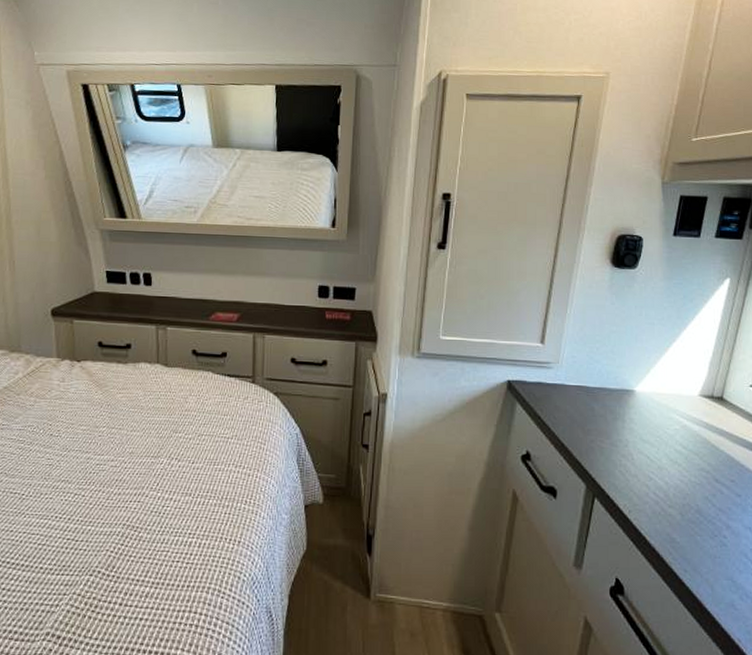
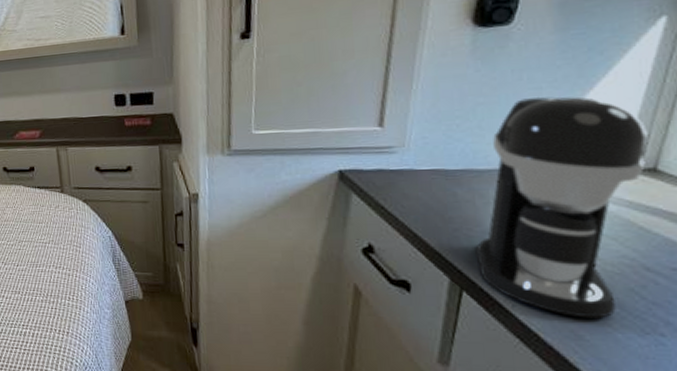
coffee maker: none [605,330,719,523] -> present [475,96,650,318]

